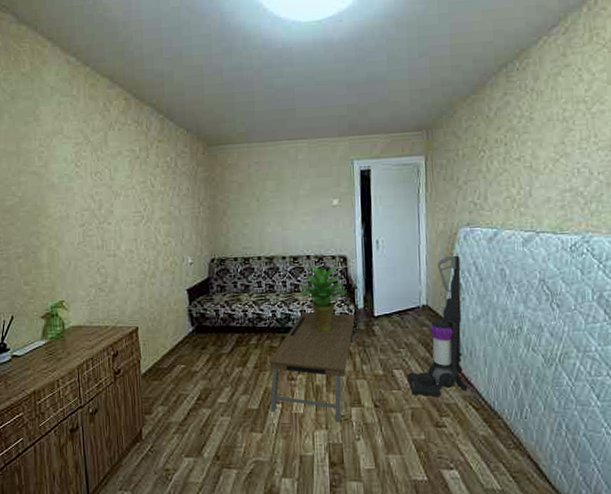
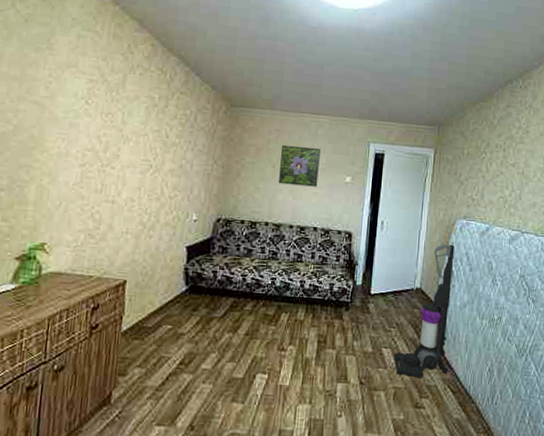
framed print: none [263,174,305,217] -> present [279,144,321,187]
coffee table: present [269,312,356,422] -> none [255,283,353,397]
potted plant: present [297,265,347,334] -> none [299,237,348,307]

